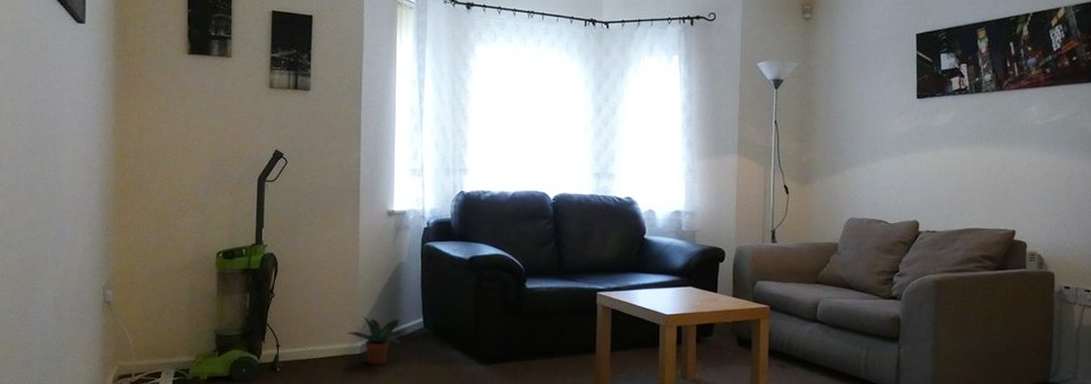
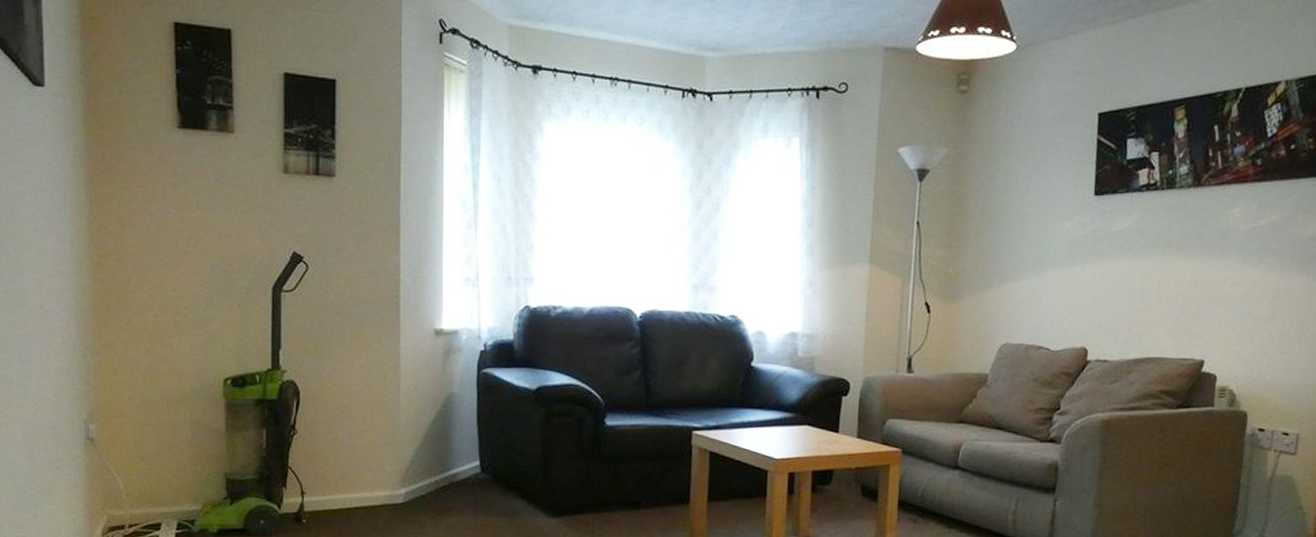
potted plant: present [347,316,408,365] -> none [388,458,461,517]

